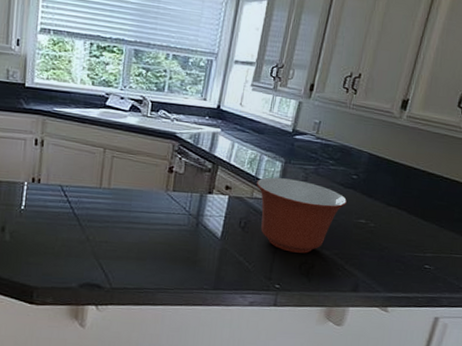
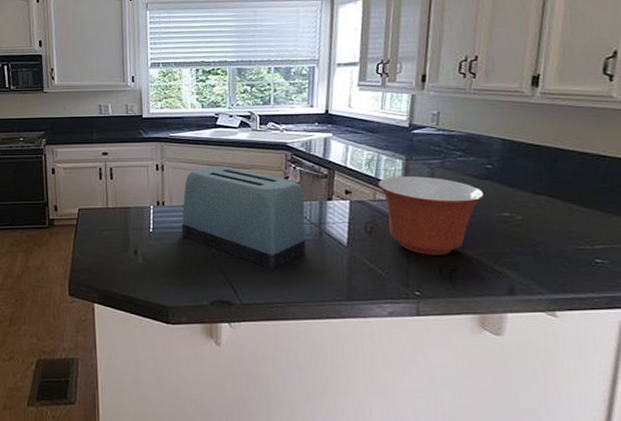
toaster: none [55,147,186,256] -> present [181,166,306,269]

